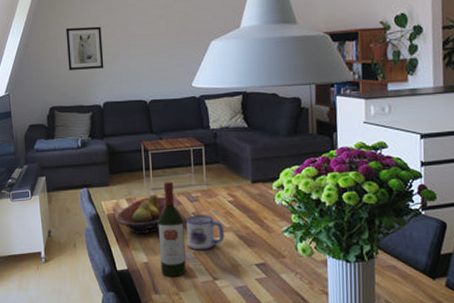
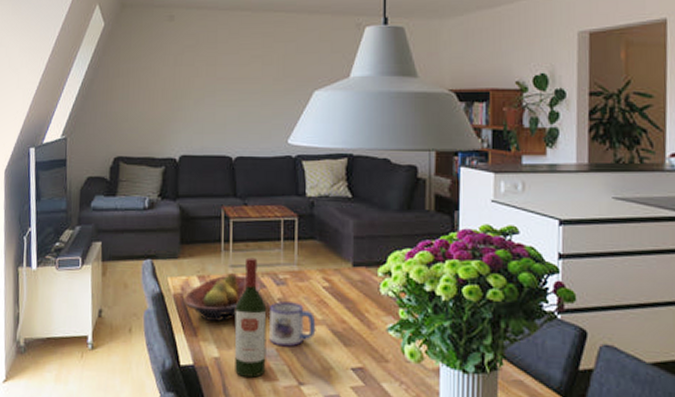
wall art: present [66,26,104,70] -> none [140,63,184,114]

